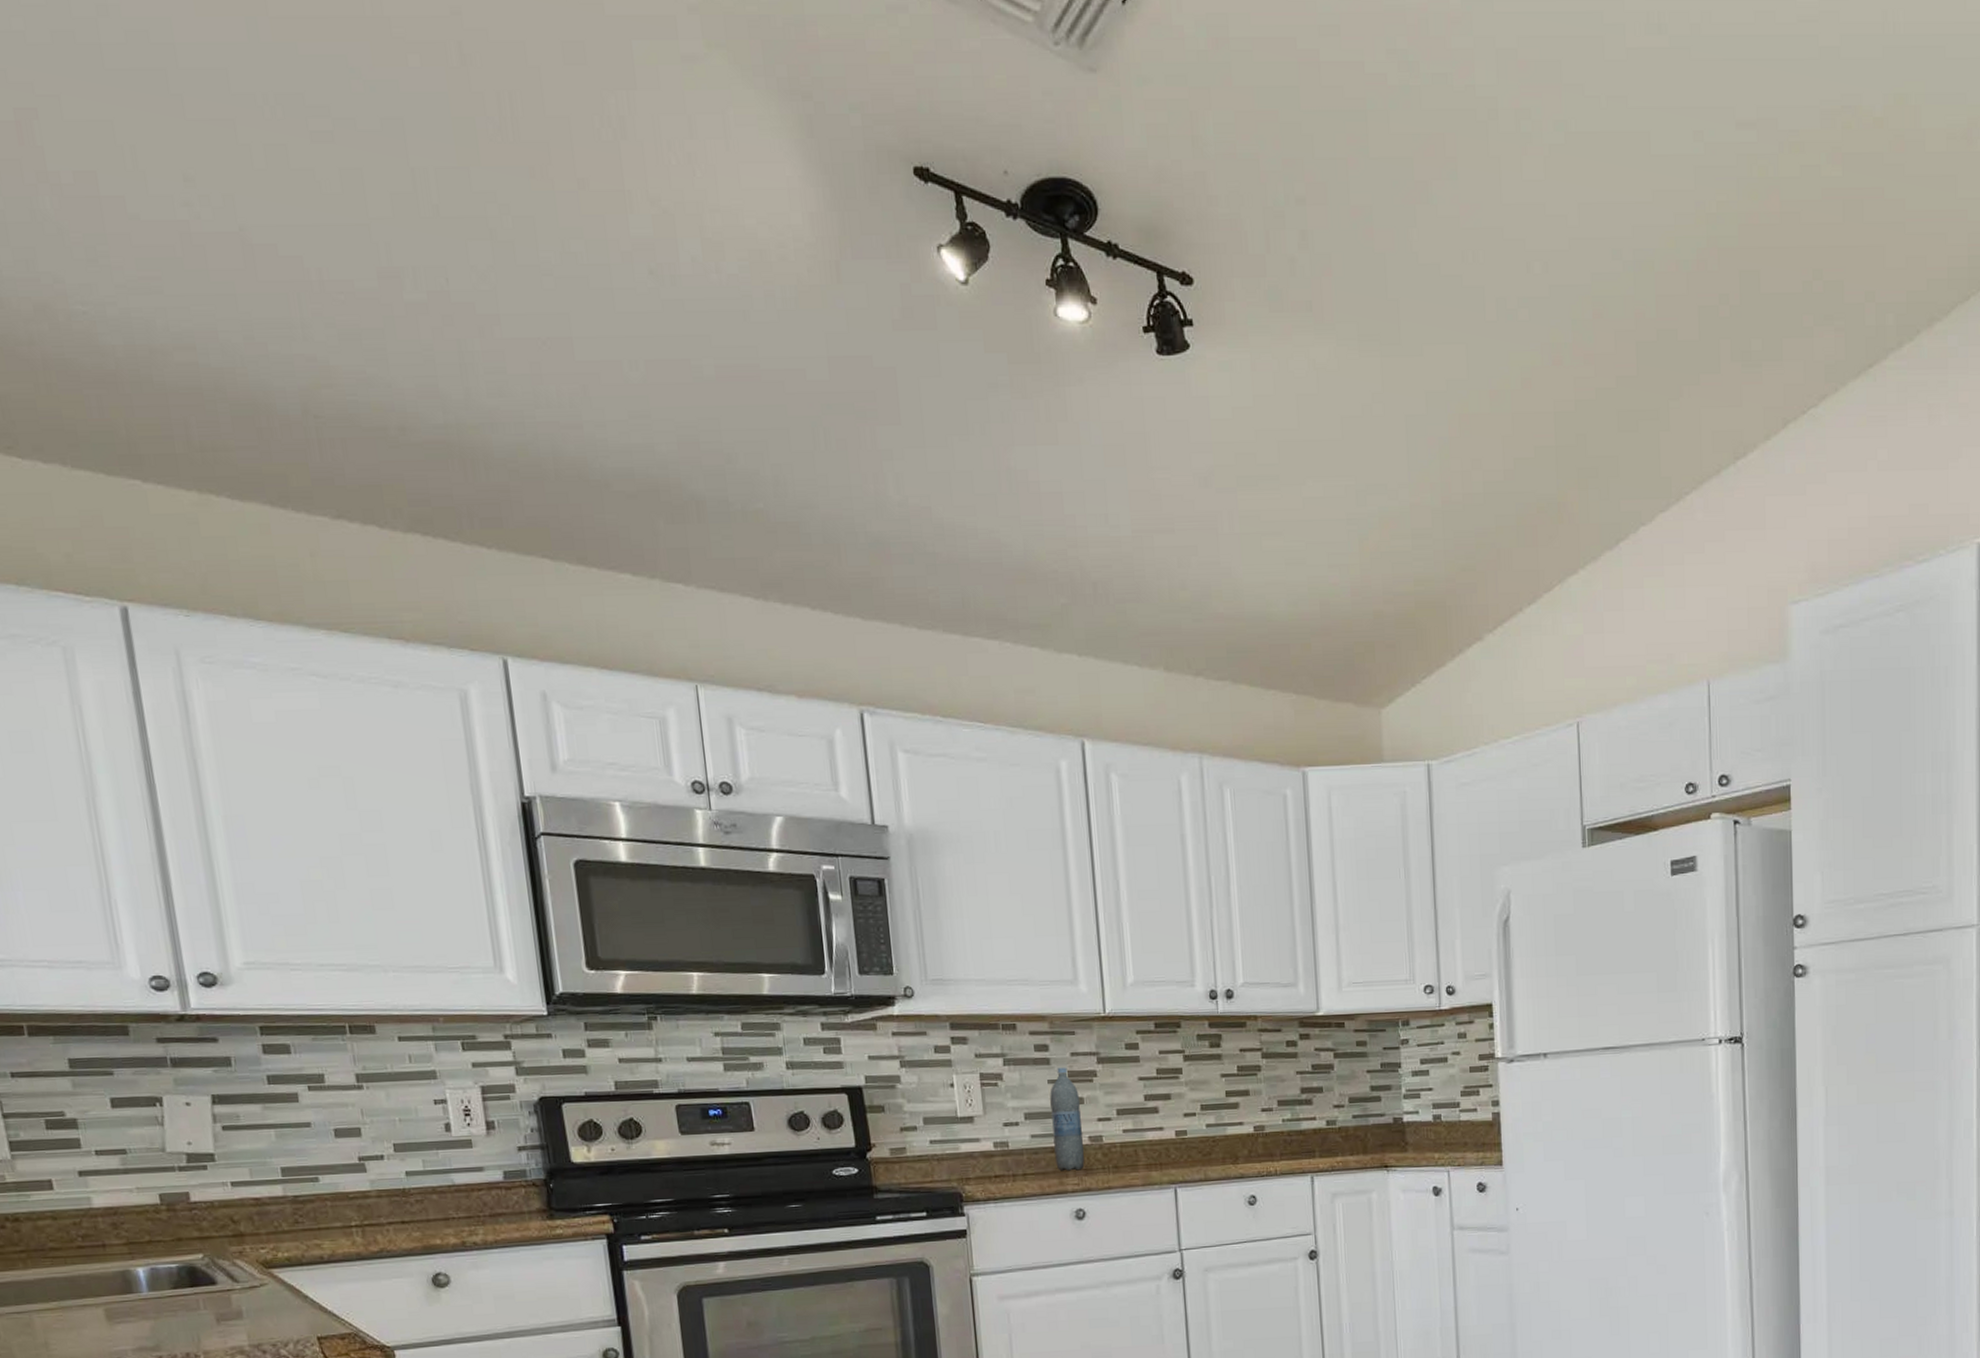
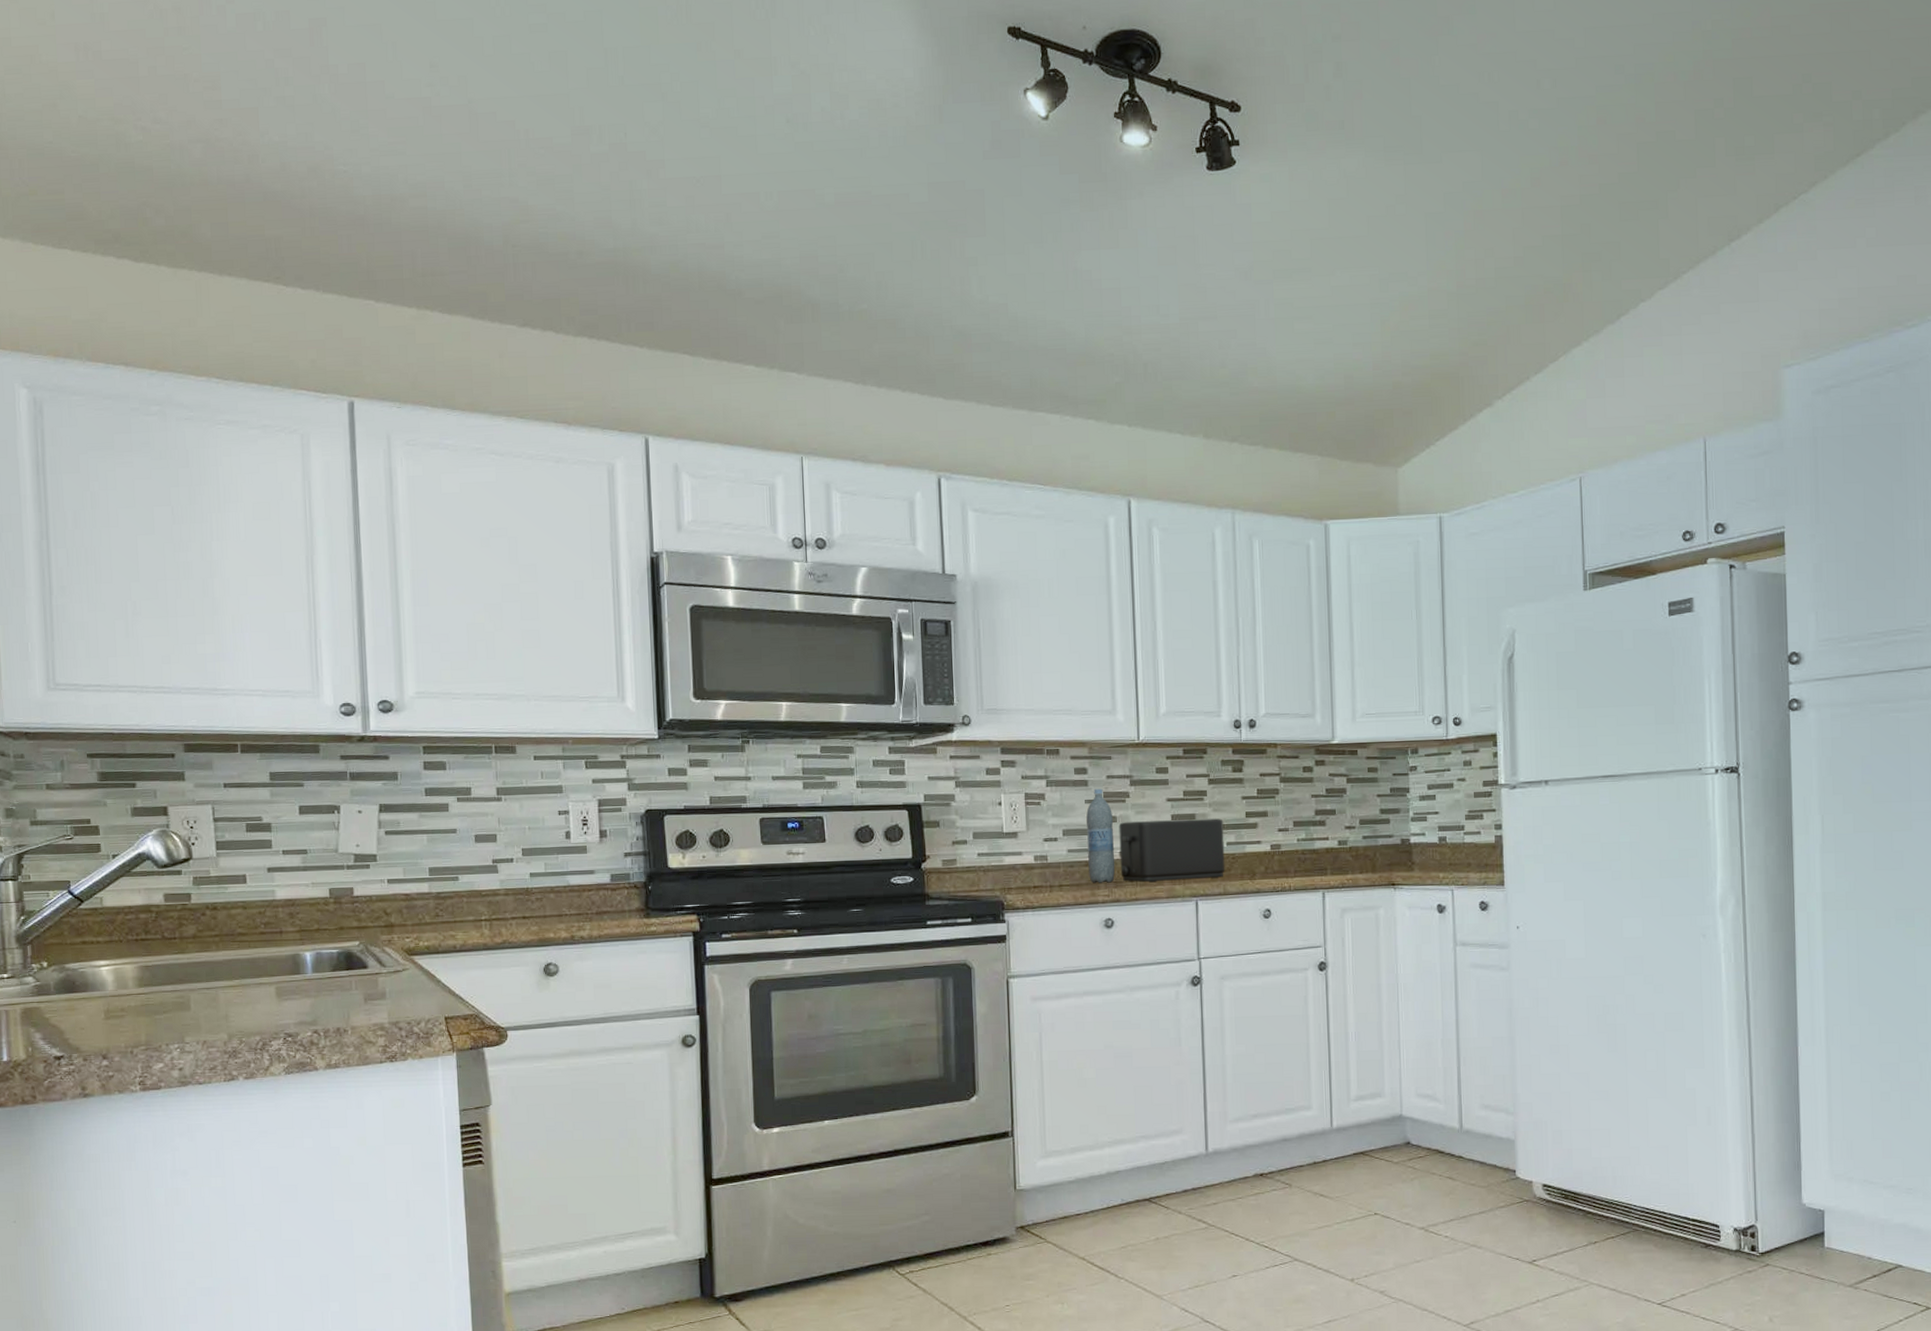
toaster: none [1086,1098,1206,1170] -> present [1119,818,1225,883]

